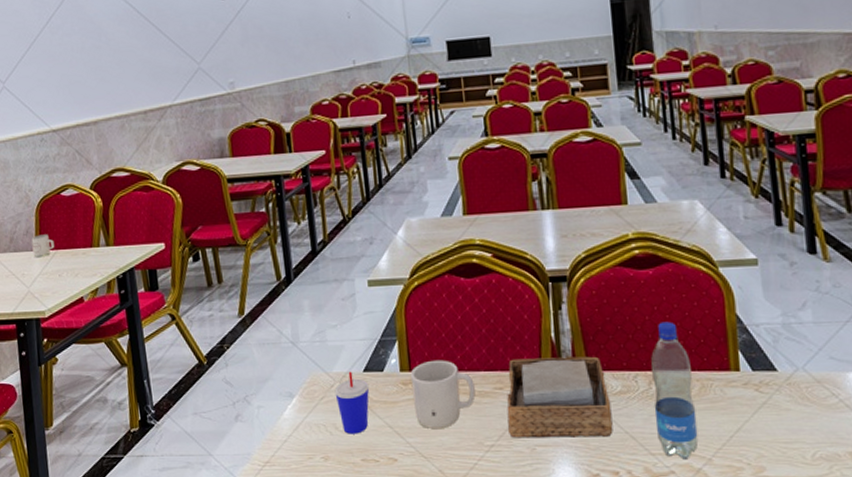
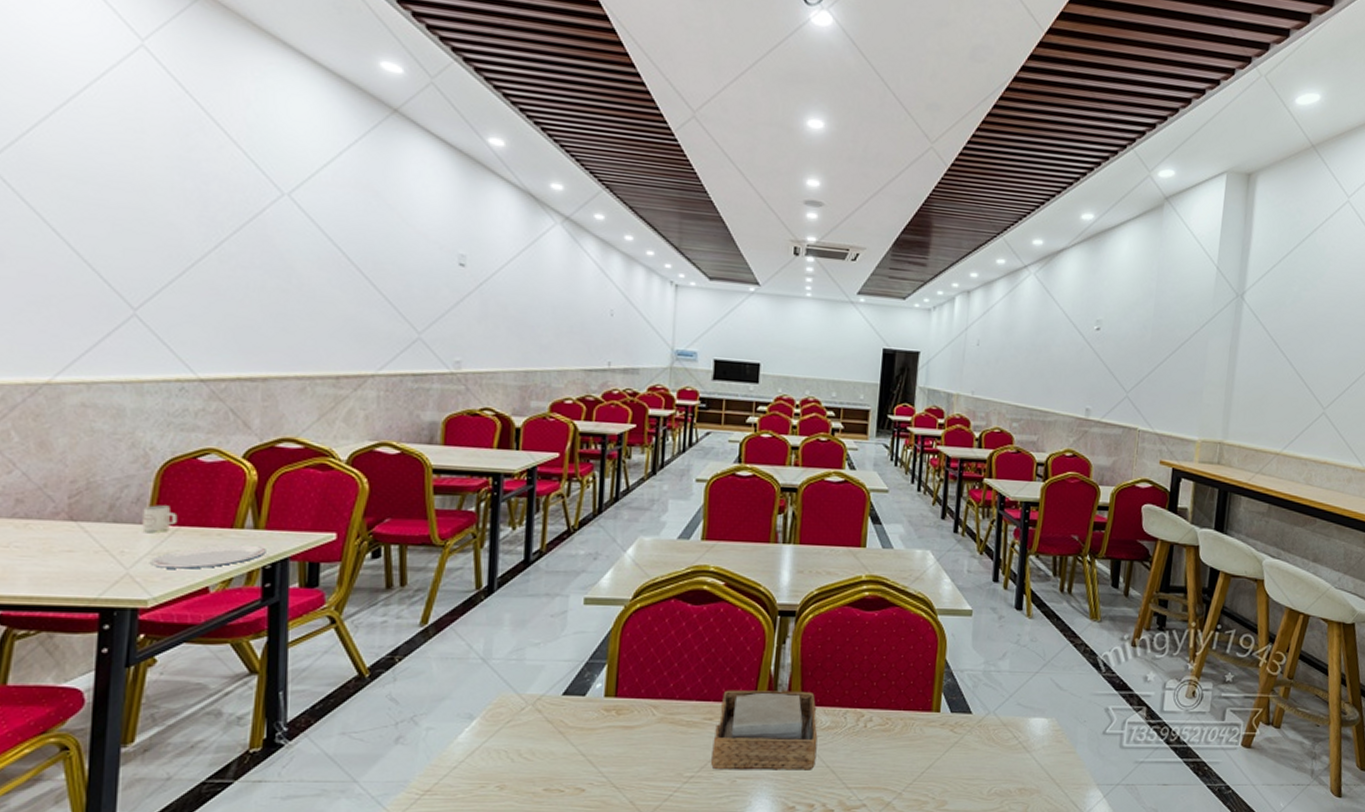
plate: none [42,259,117,285] -> present [151,544,266,569]
beverage cup: present [334,371,370,434] -> none [524,694,567,762]
mug: present [410,360,476,430] -> none [613,686,684,759]
bottle: present [650,321,699,460] -> none [856,662,898,794]

